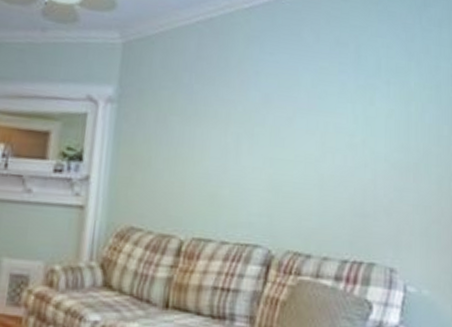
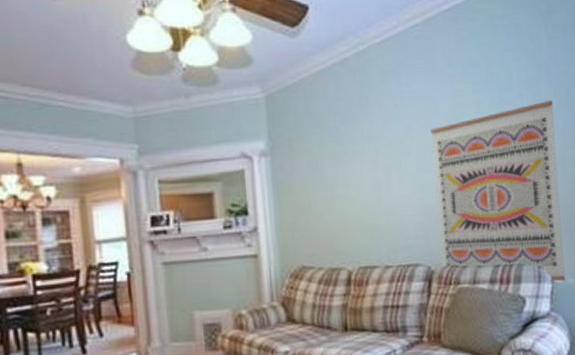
wall art: none [283,92,421,292] -> present [431,100,566,282]

